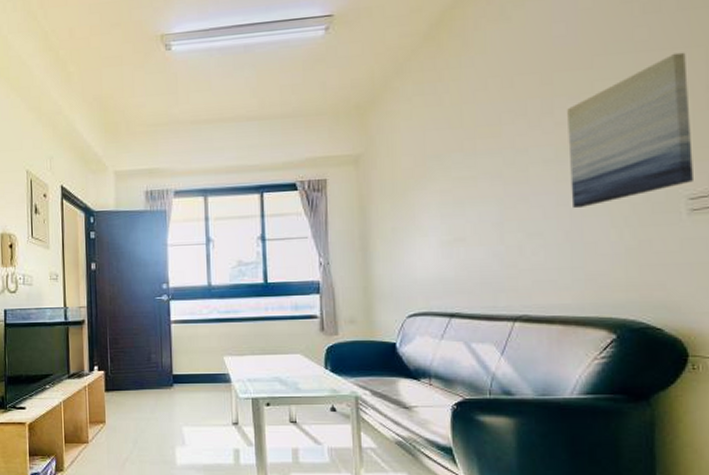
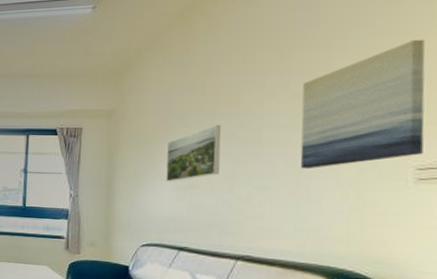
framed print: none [427,163,486,237] -> present [166,124,221,182]

